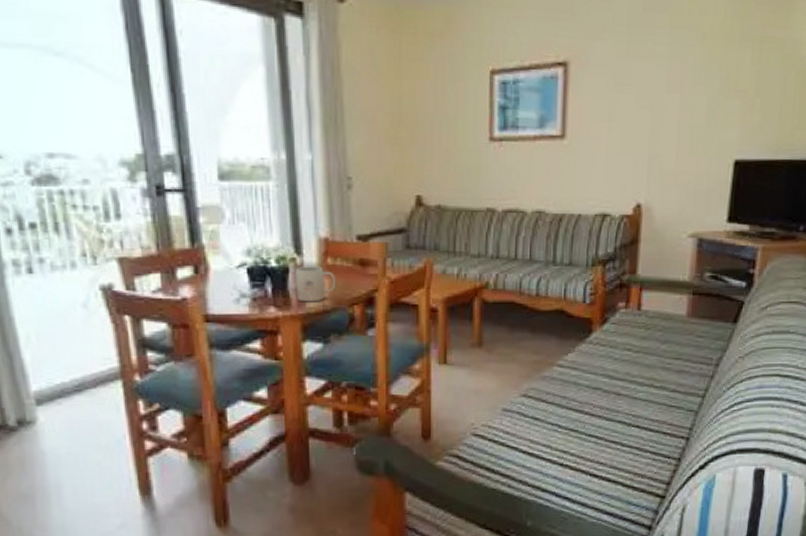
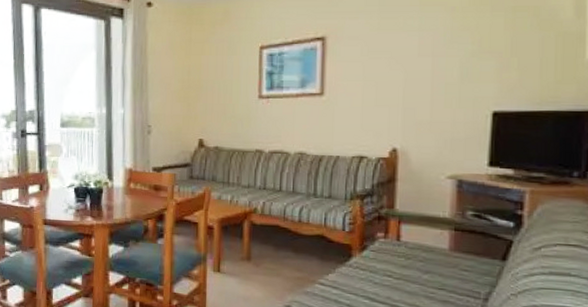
mug: present [296,266,337,302] -> none [107,188,136,216]

